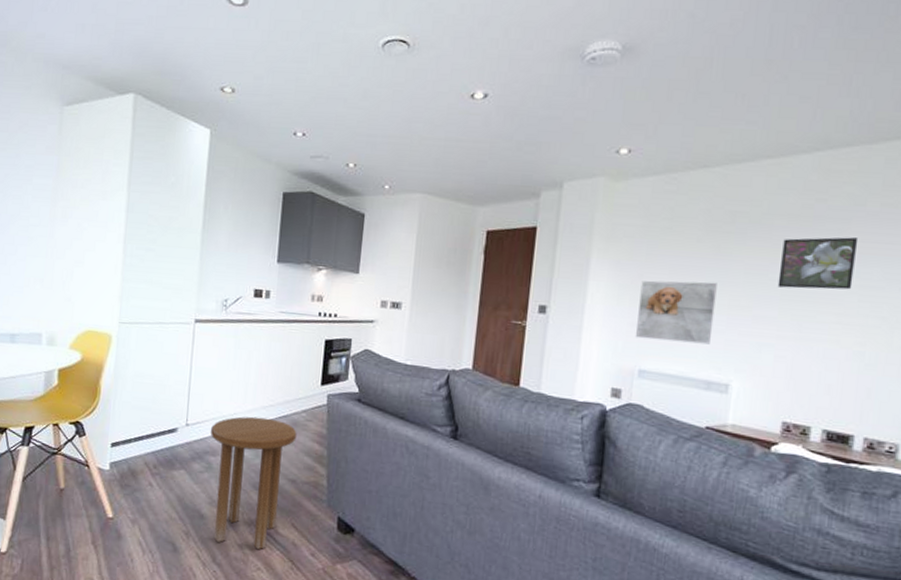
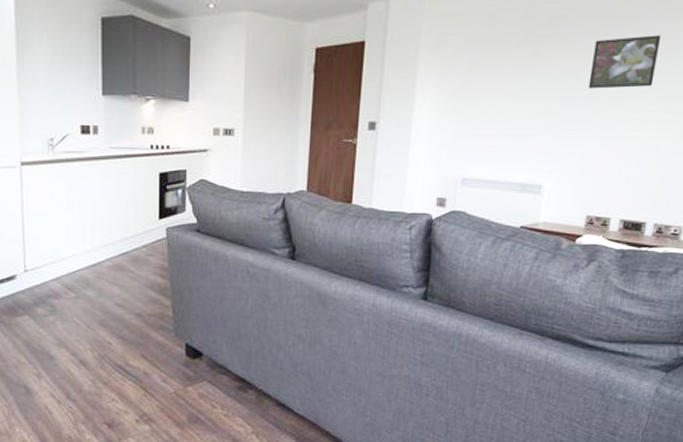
side table: present [210,416,297,550] -> none [50,256,139,383]
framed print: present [635,280,717,345] -> none [458,87,534,149]

